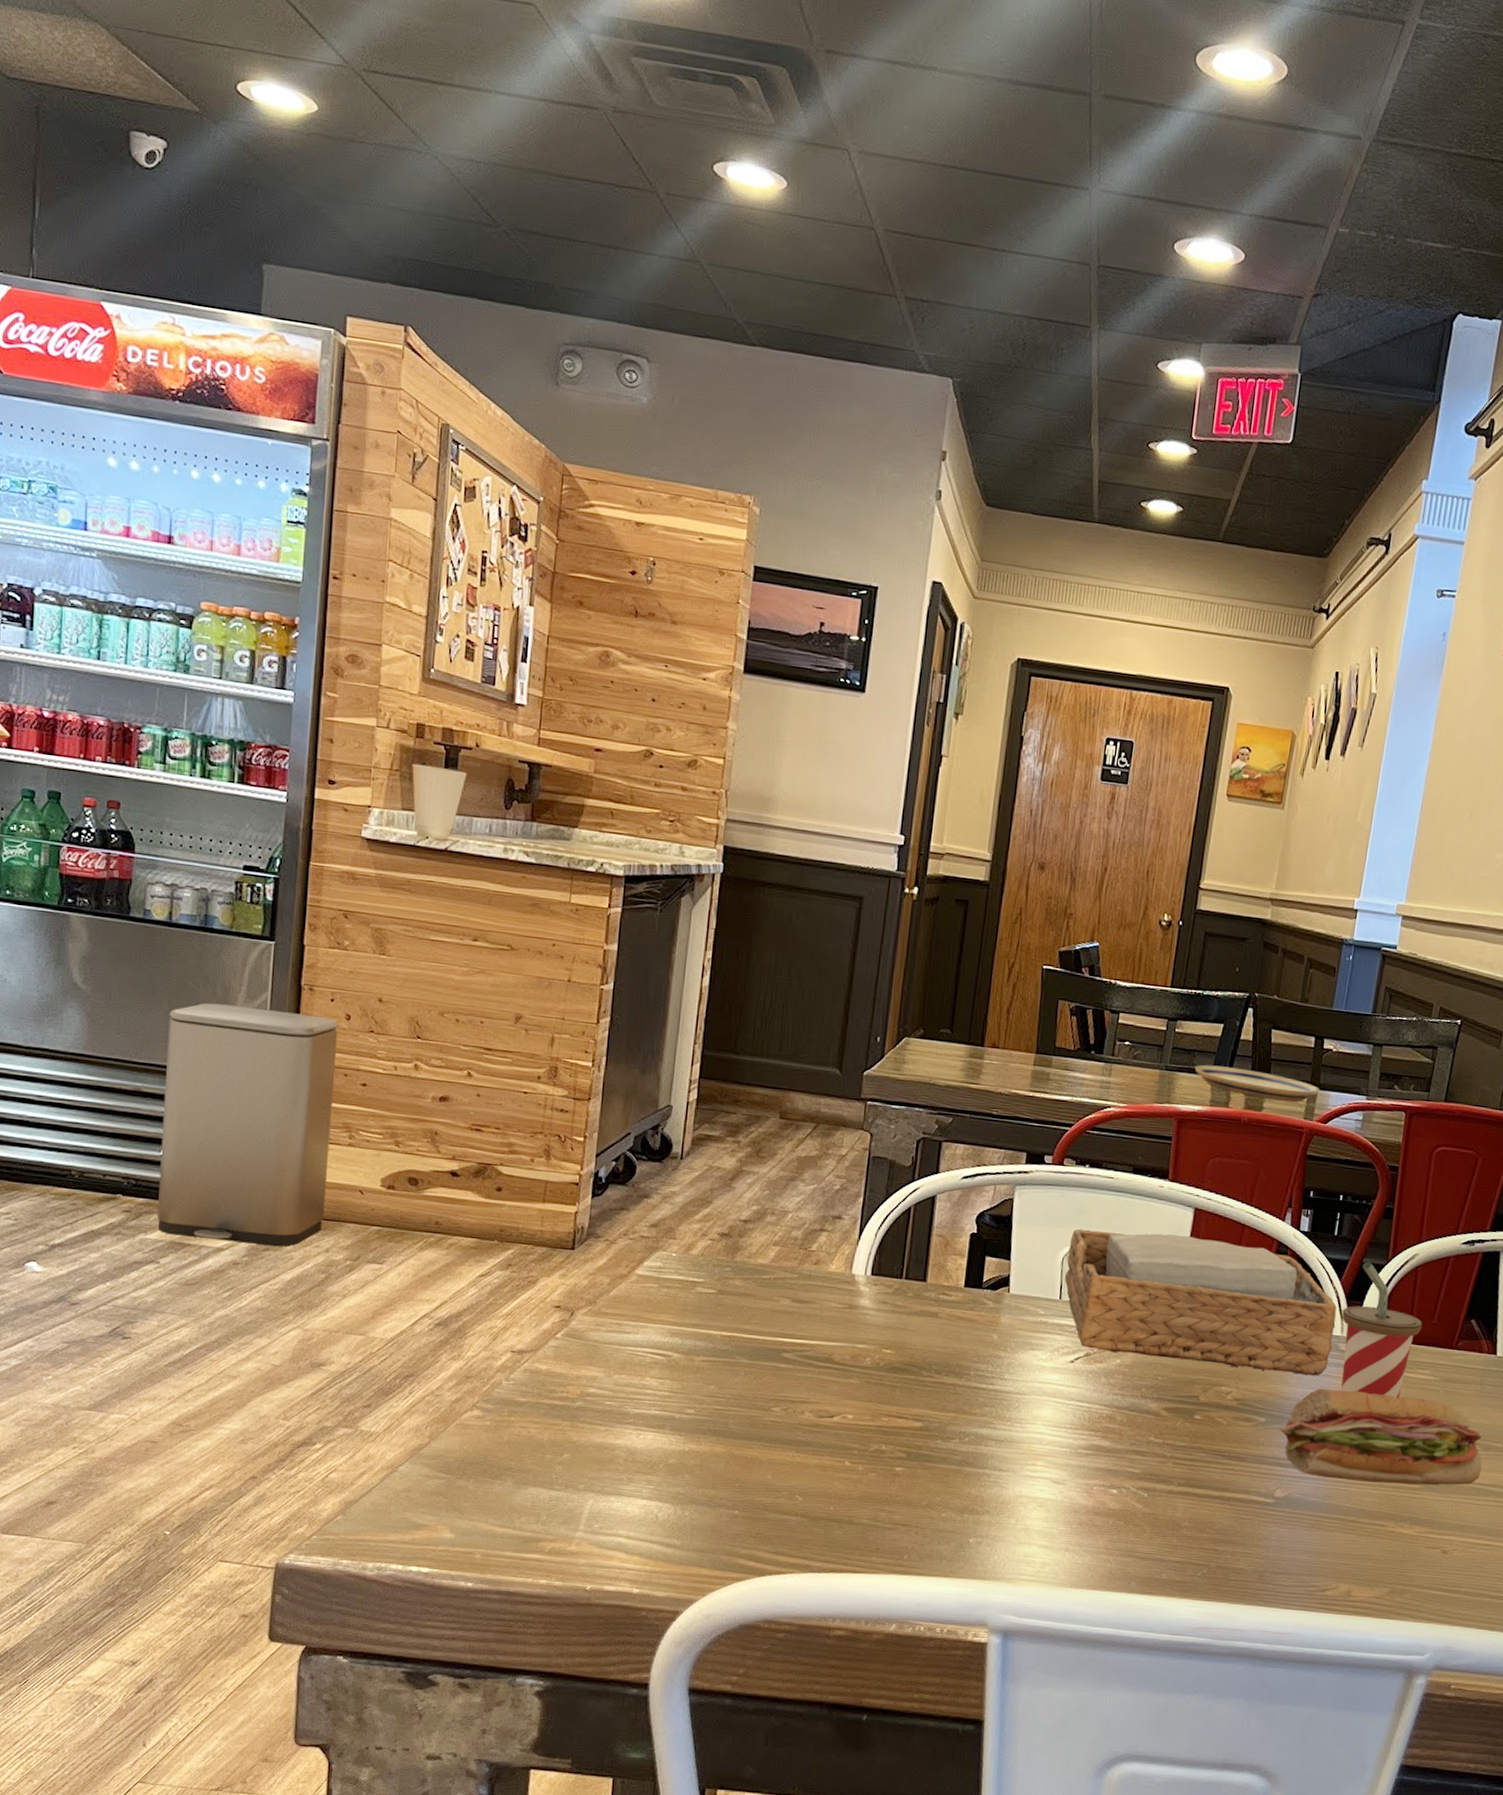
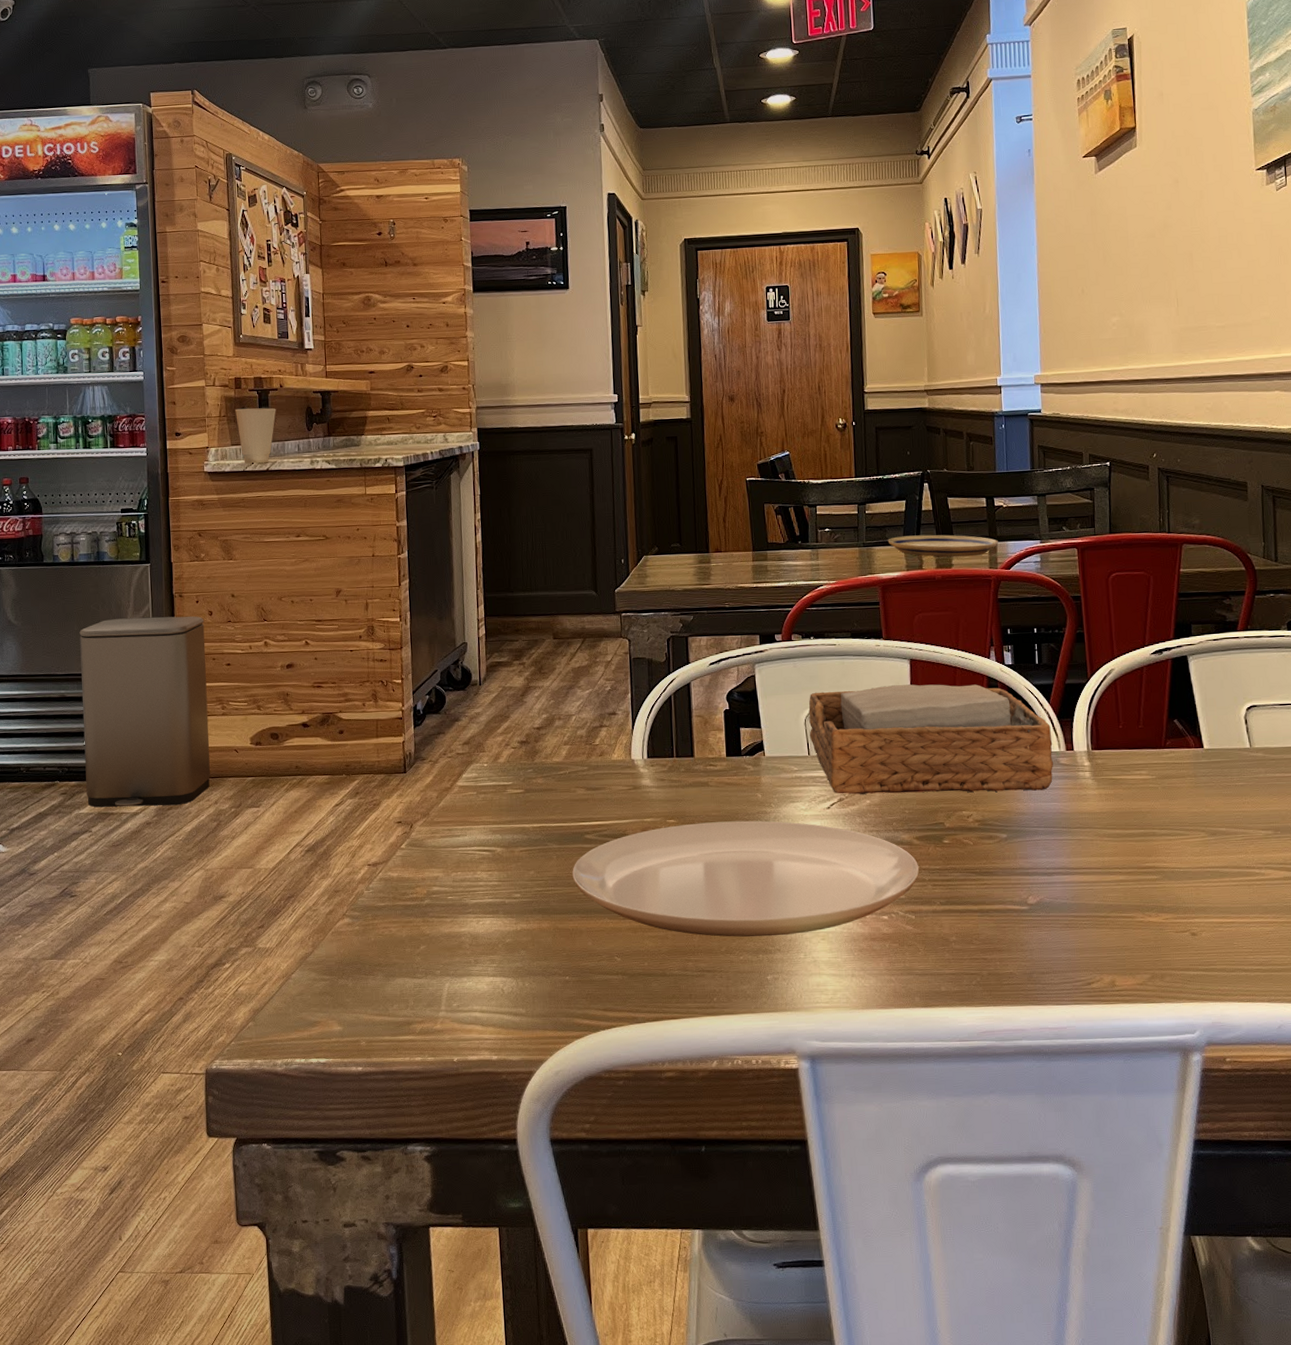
plate: none [760,1357,1162,1497] -> present [572,820,920,937]
sandwich: present [1278,1388,1482,1486] -> none [1020,796,1212,880]
beverage cup: present [1341,1261,1423,1398] -> none [1056,682,1131,800]

